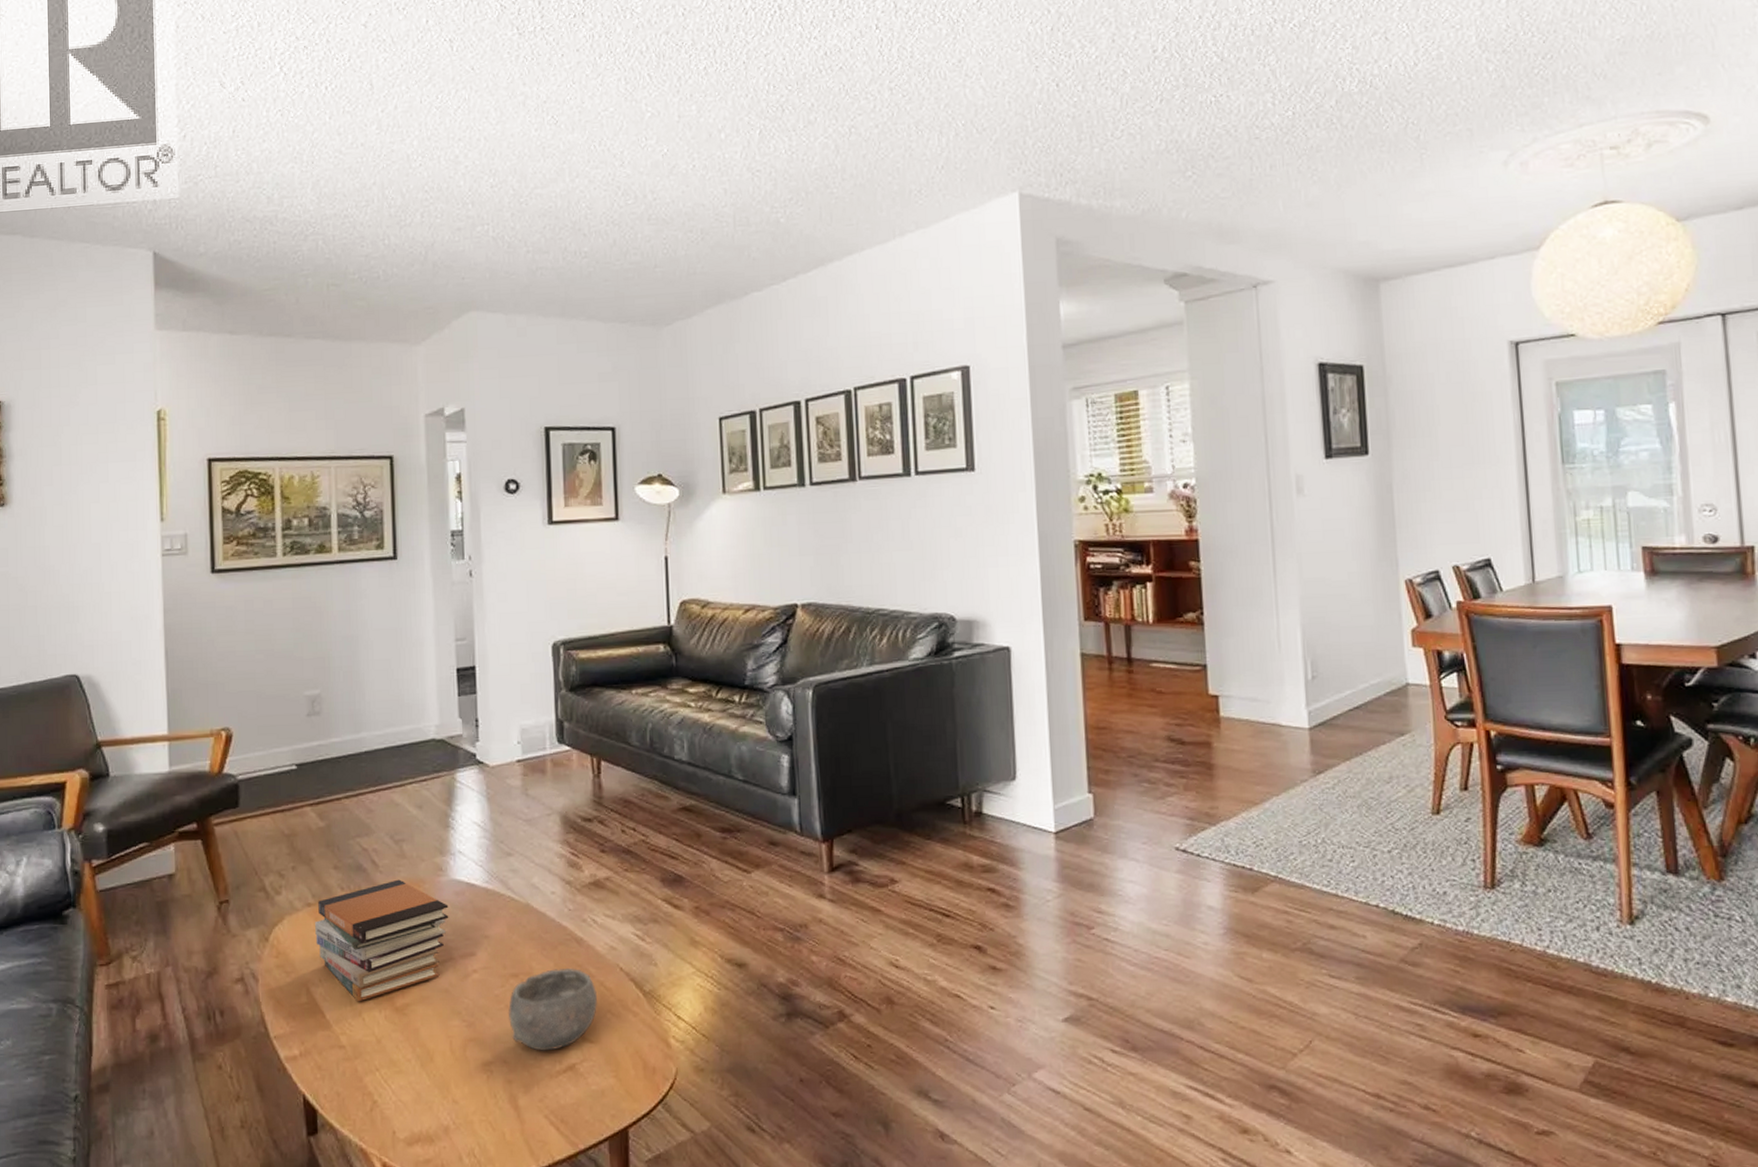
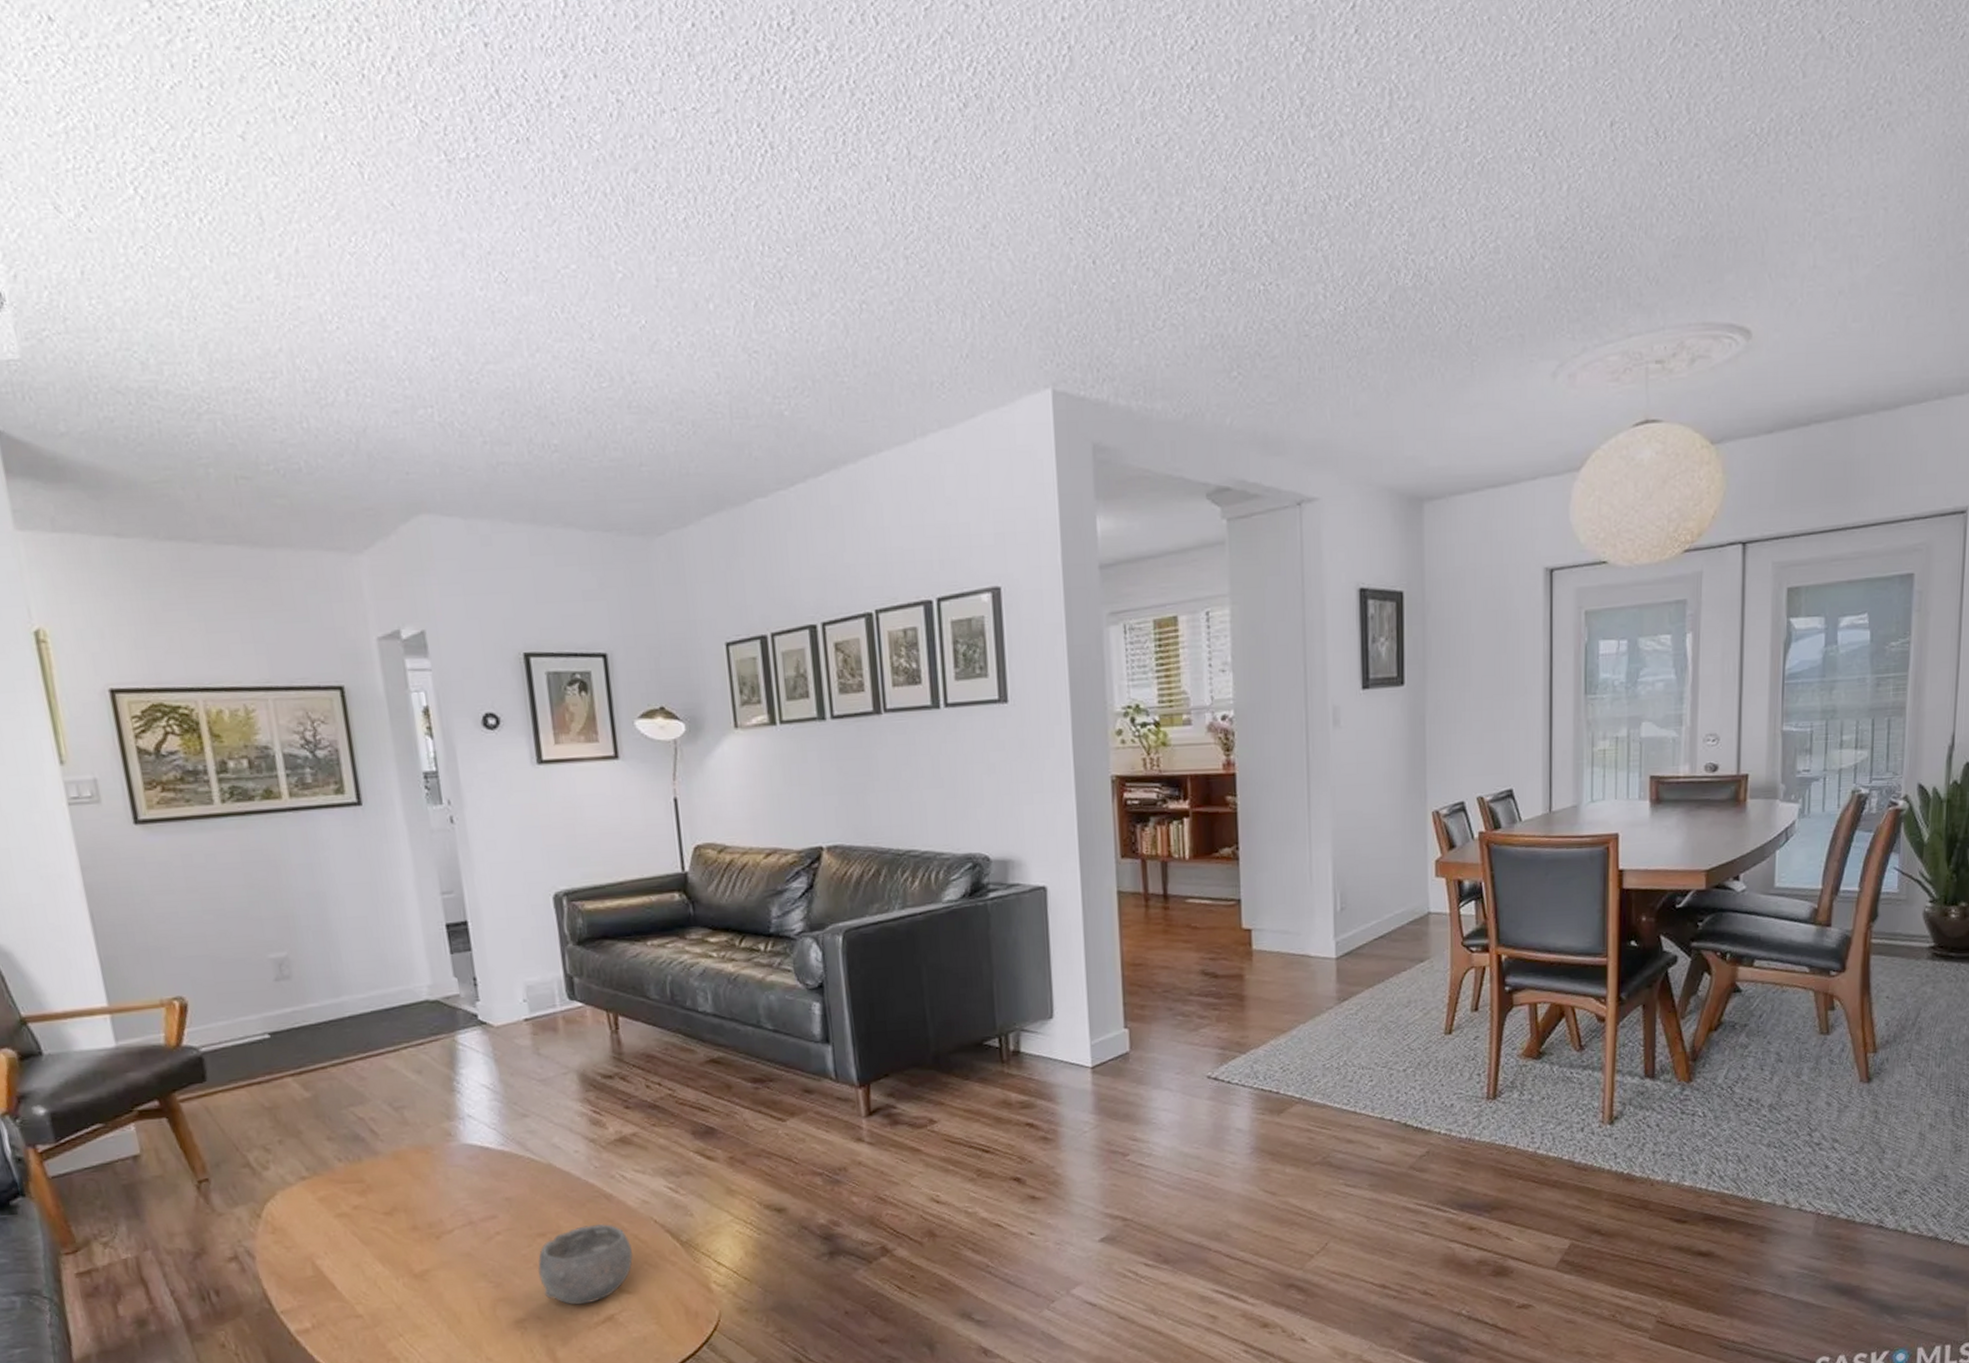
book stack: present [315,879,449,1002] -> none [312,1147,464,1272]

